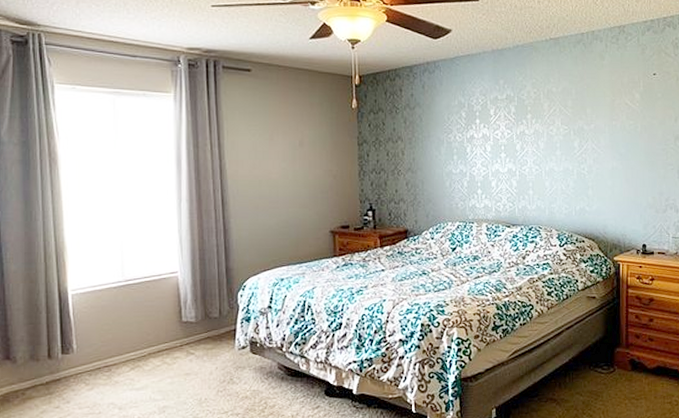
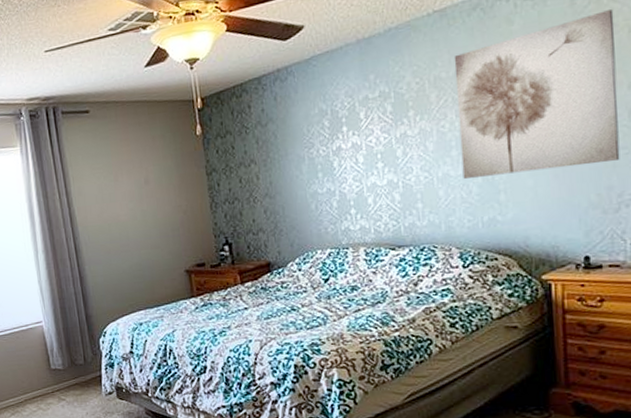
wall art: none [562,62,668,174] -> present [453,9,620,179]

